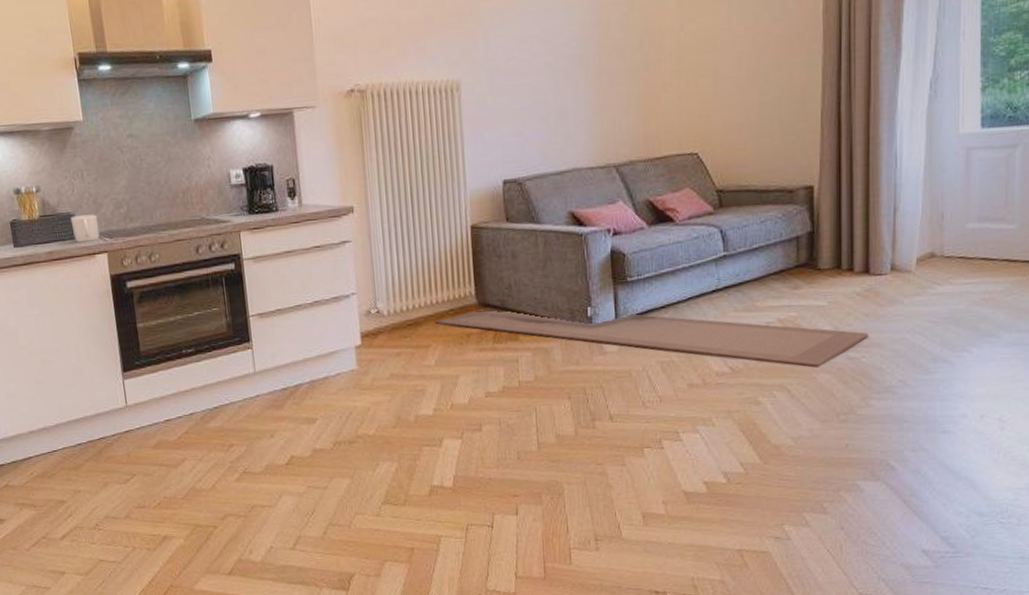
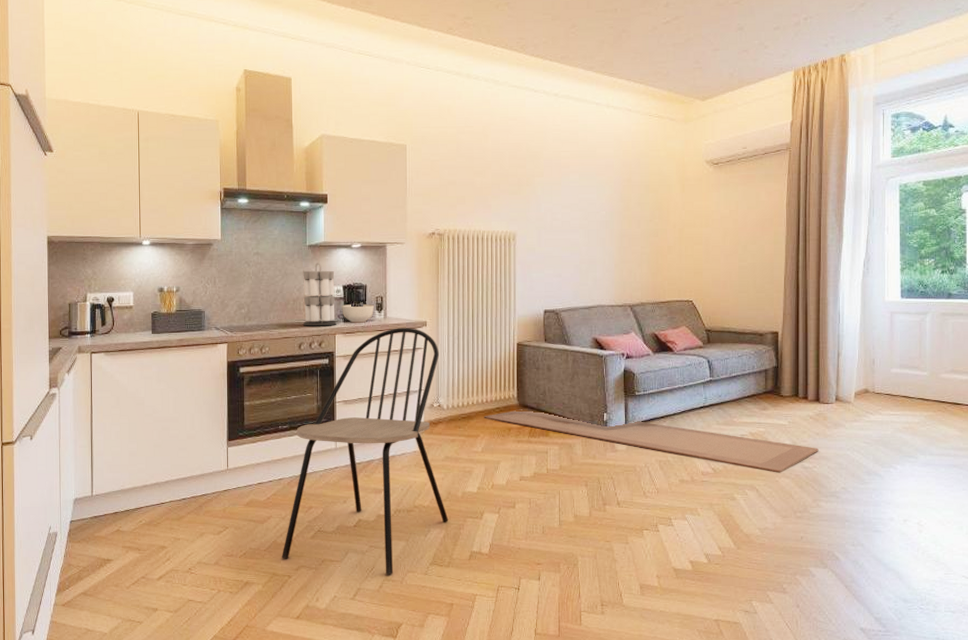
mug: present [70,214,100,243] -> none [201,312,223,334]
spice rack: none [190,141,240,224] -> present [303,263,337,326]
dining chair: none [202,216,401,519] -> present [281,328,449,575]
bowl: none [244,190,286,215] -> present [342,304,375,323]

